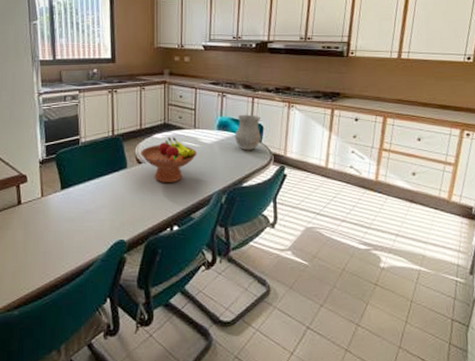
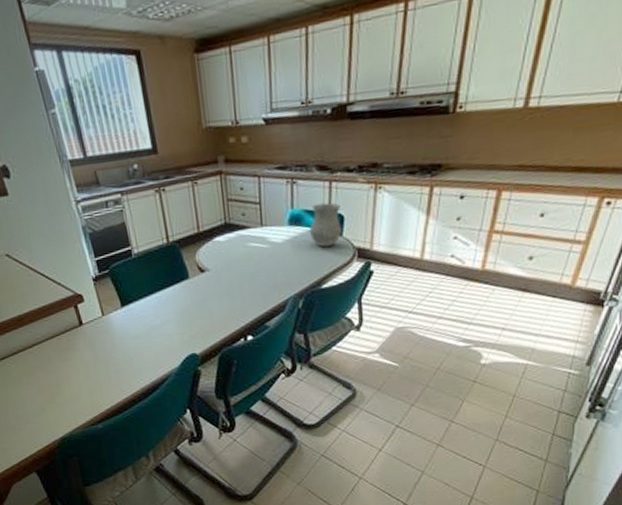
fruit bowl: present [141,137,197,183] -> none [202,238,267,292]

